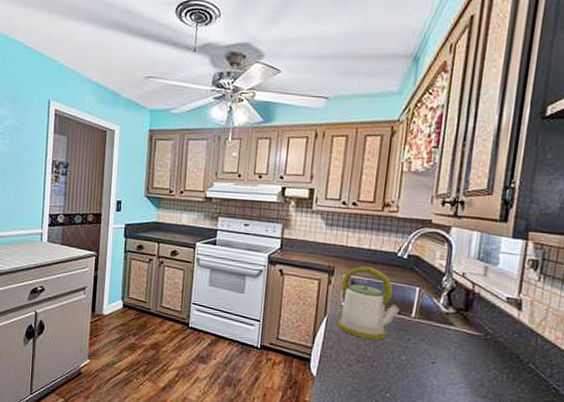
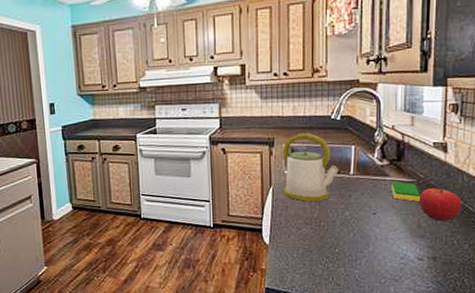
dish sponge: none [455,332,486,358] -> present [392,181,420,201]
fruit: none [484,345,534,385] -> present [419,188,462,221]

